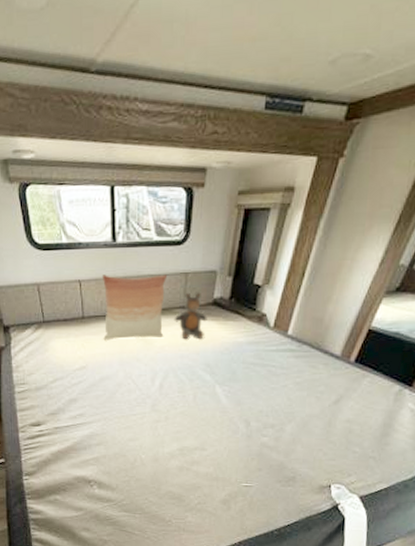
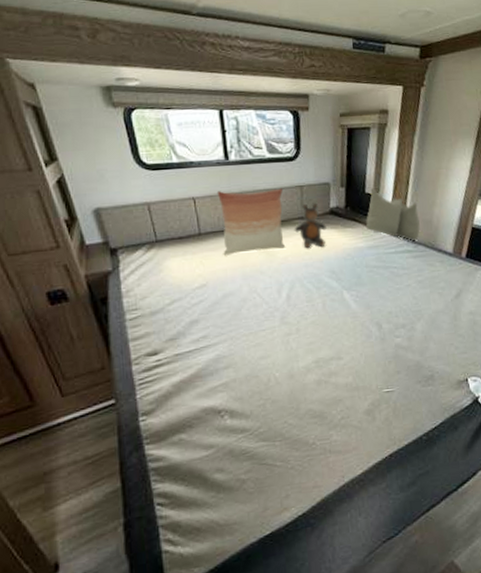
cushion: none [248,279,310,340] -> present [365,188,420,241]

